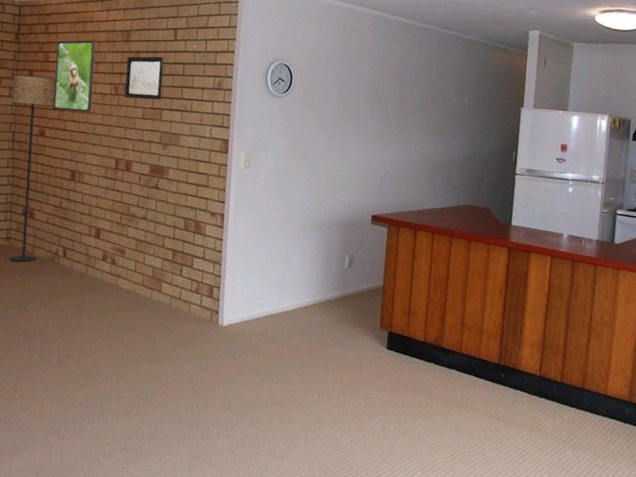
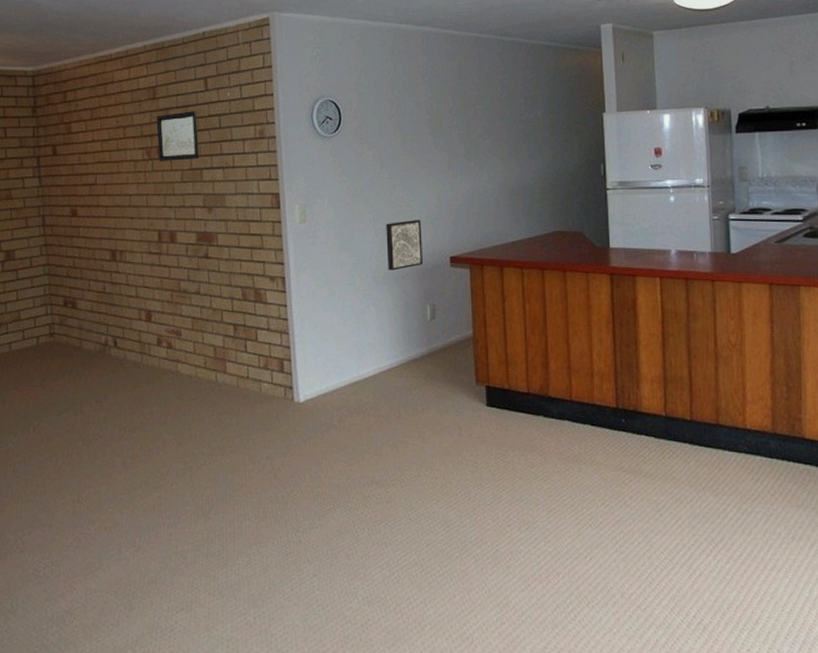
floor lamp: present [10,73,55,262] -> none [35,150,86,359]
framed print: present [53,40,96,112] -> none [78,103,125,185]
wall art: none [316,178,351,221] -> present [386,220,423,271]

